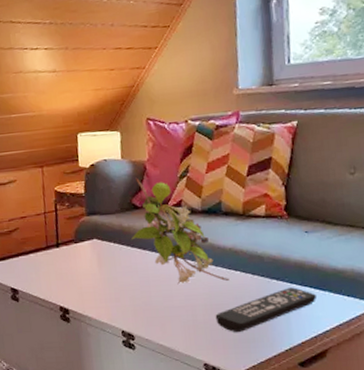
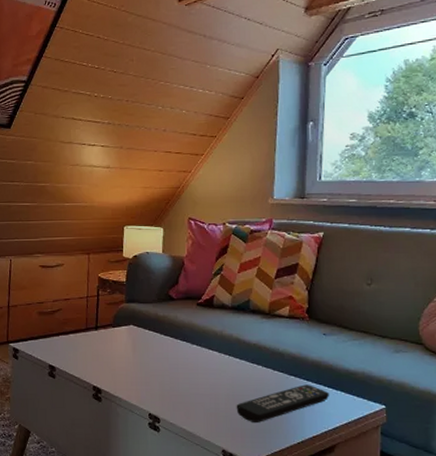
plant: present [132,178,229,283] -> none [165,271,252,373]

